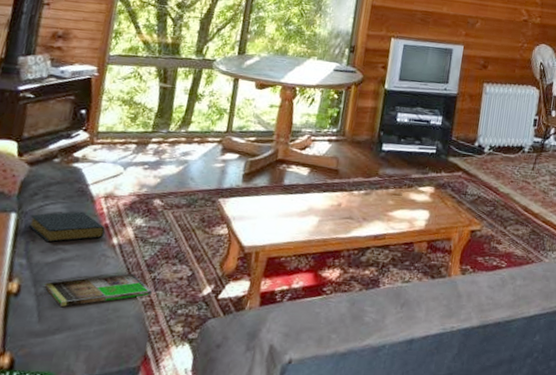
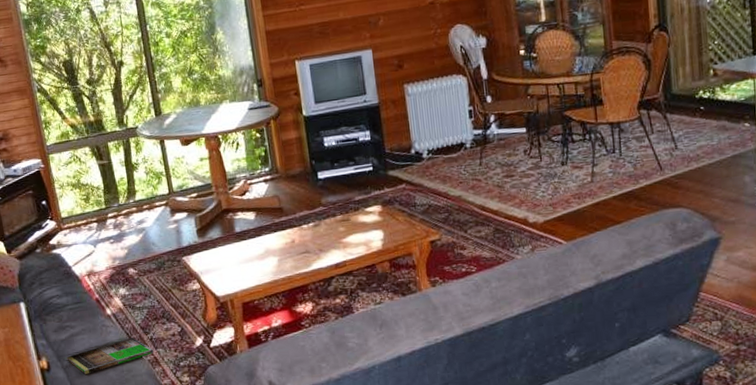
hardback book: present [27,211,105,243] -> none [35,291,98,323]

